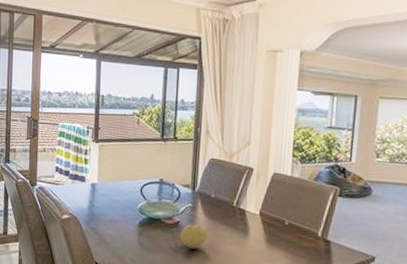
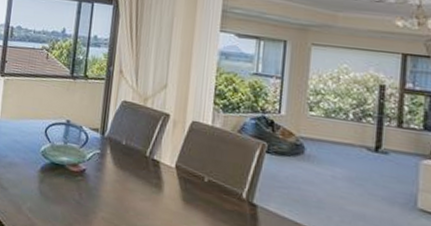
fruit: present [180,224,207,249] -> none [85,173,116,203]

